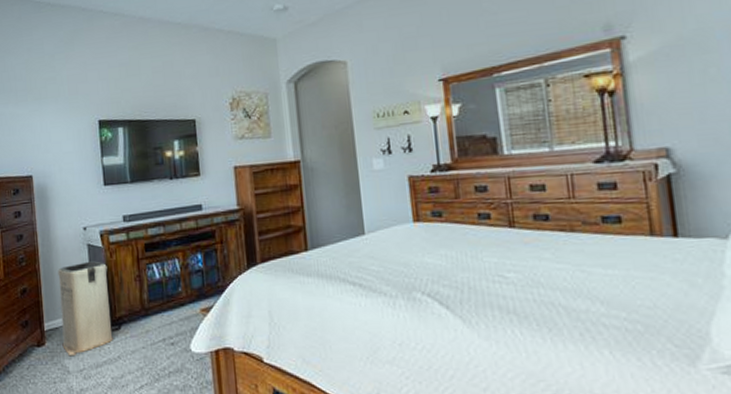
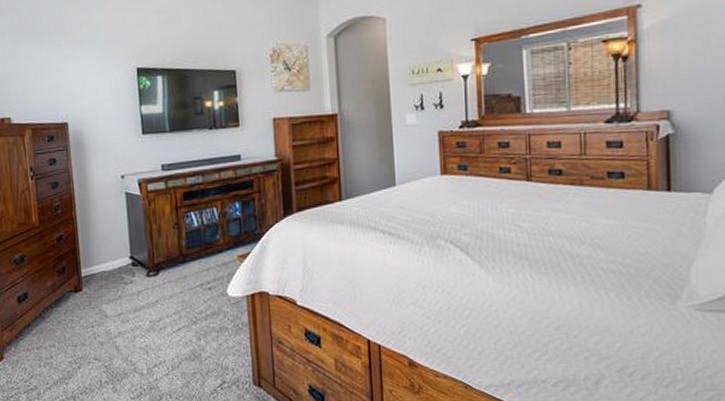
laundry basket: present [58,261,113,357] -> none [95,209,151,302]

